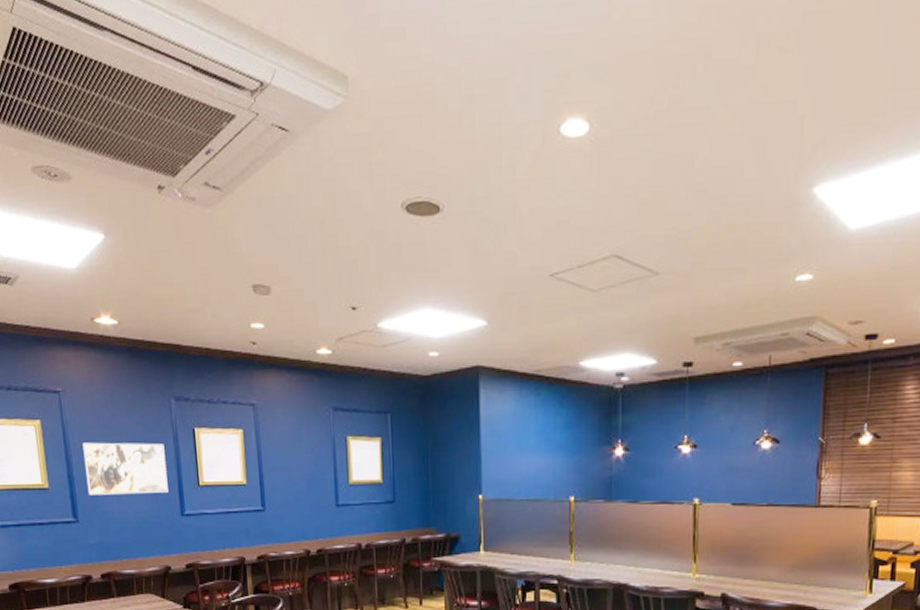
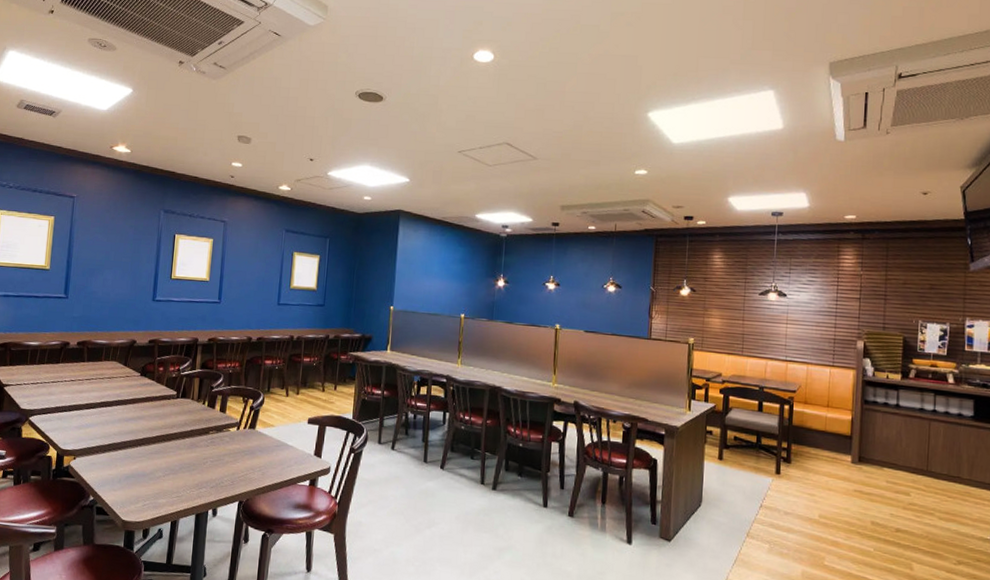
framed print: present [82,442,169,495] -> none [80,237,149,282]

